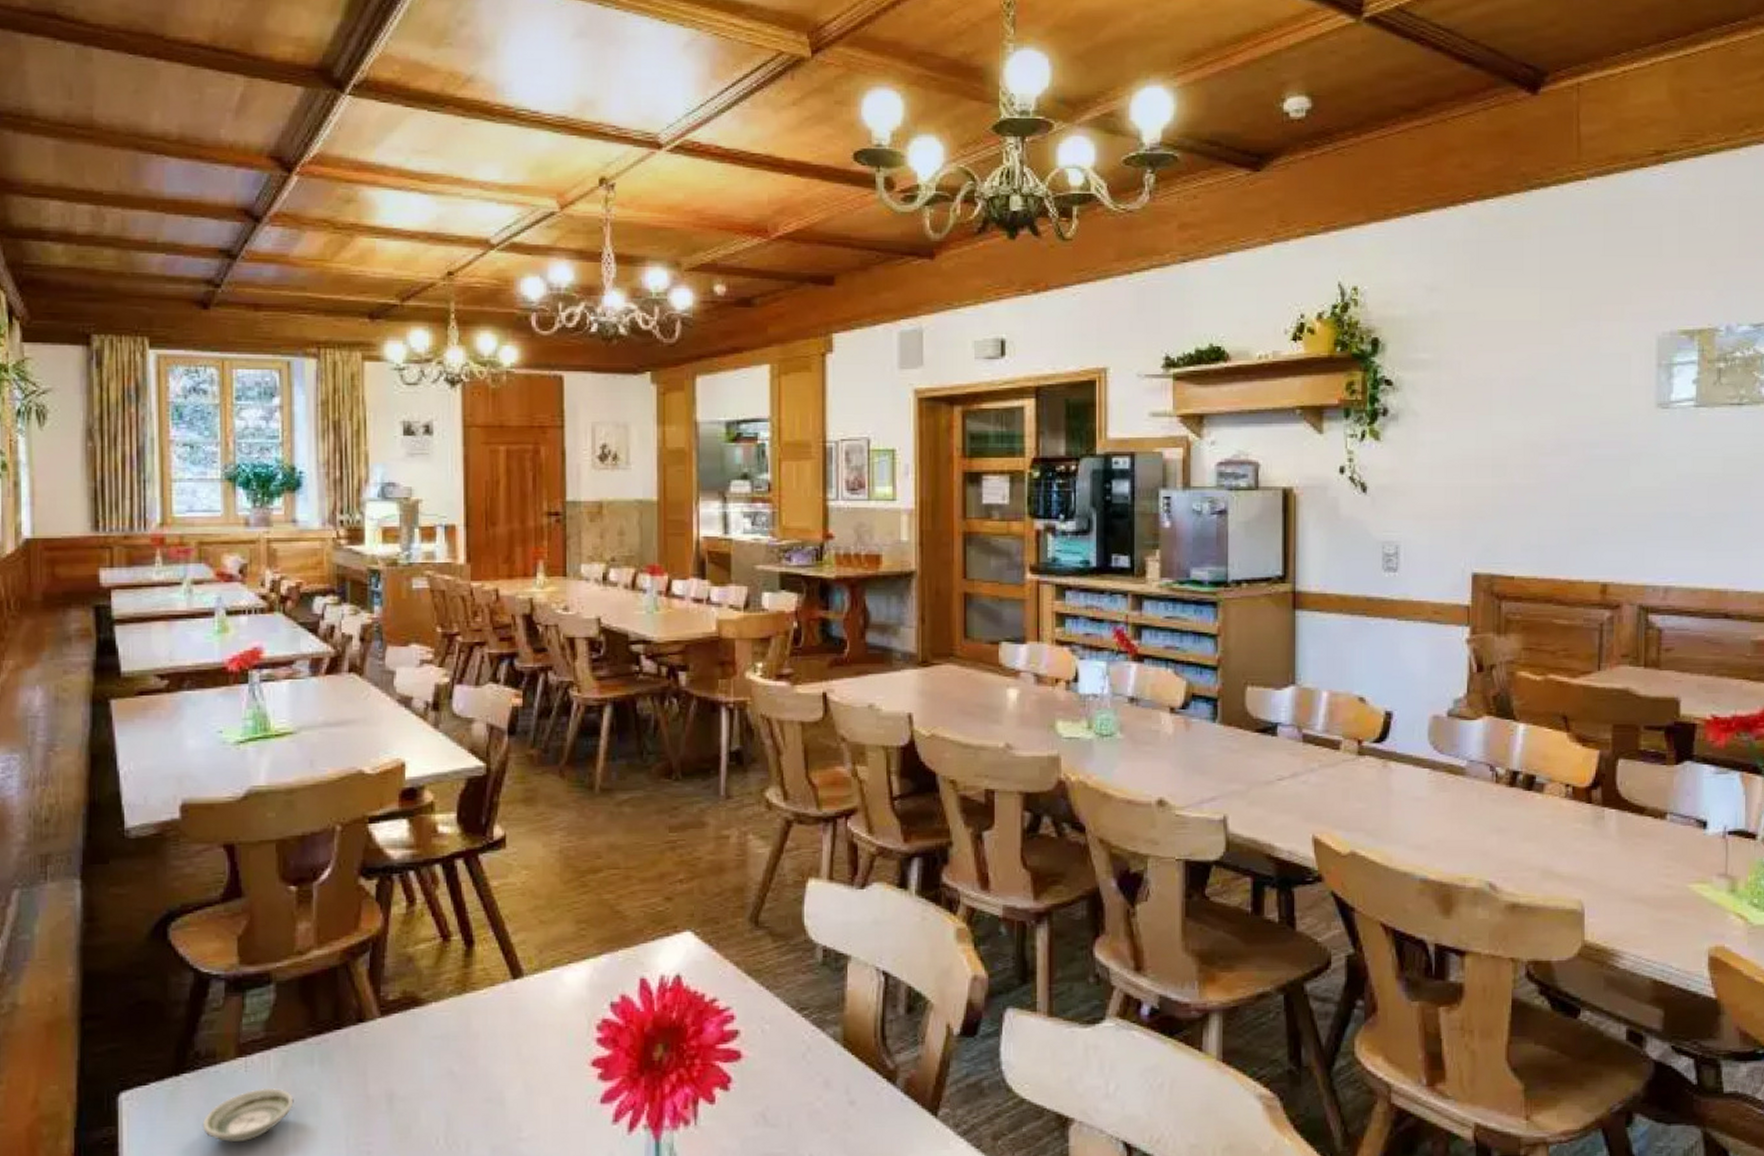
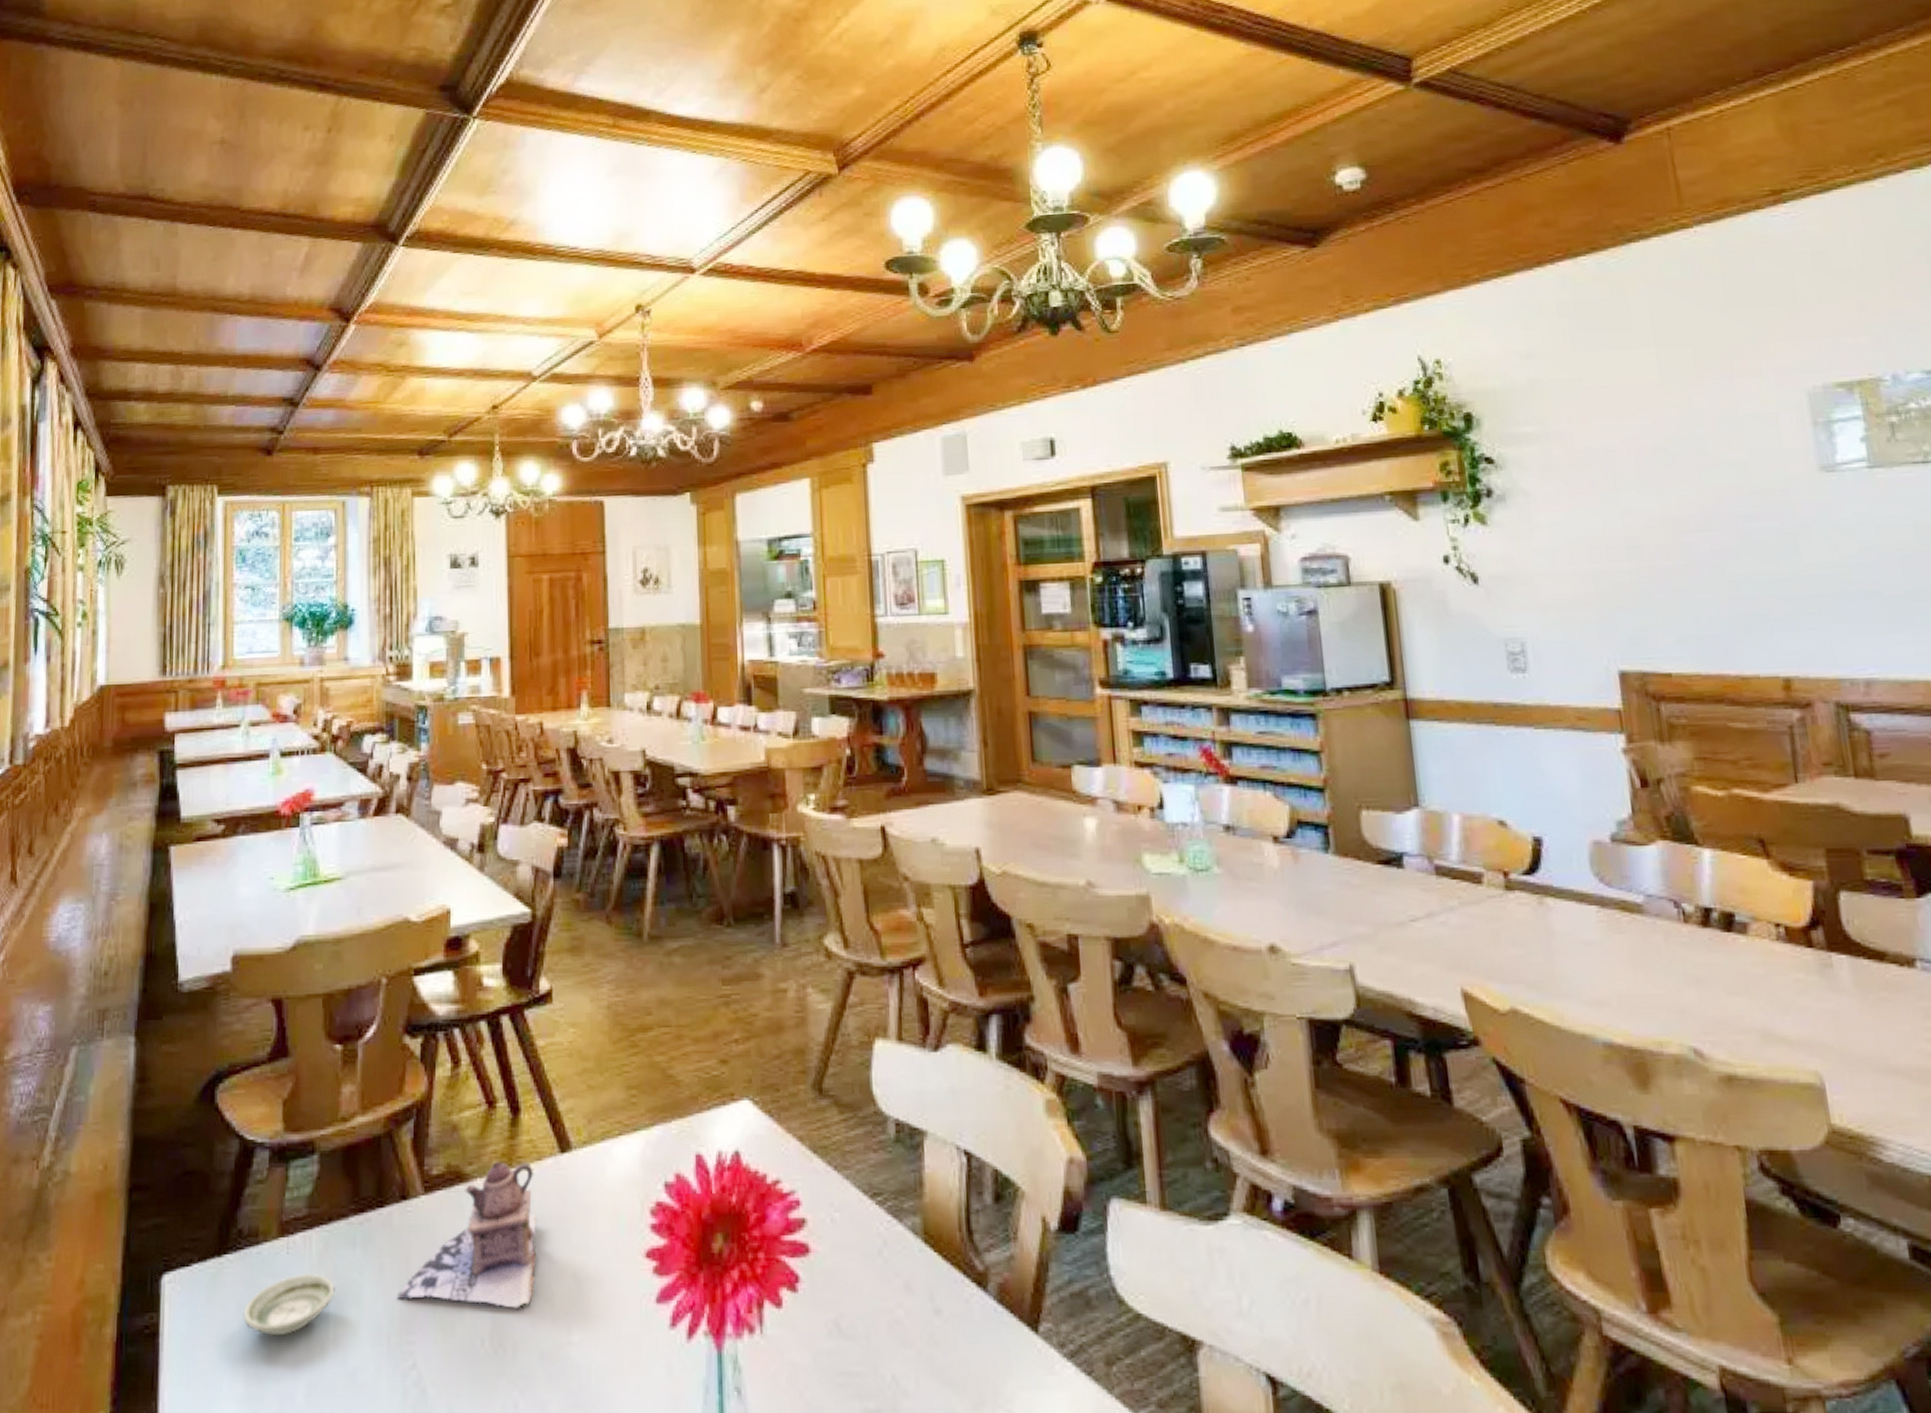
teapot: none [355,987,490,1112] -> present [398,1161,538,1308]

